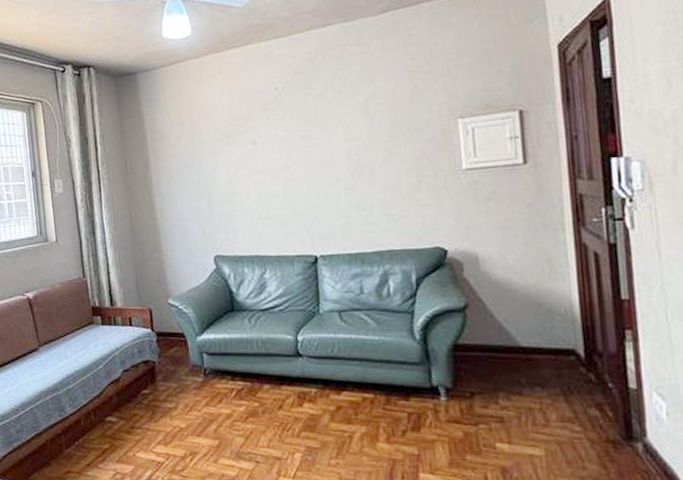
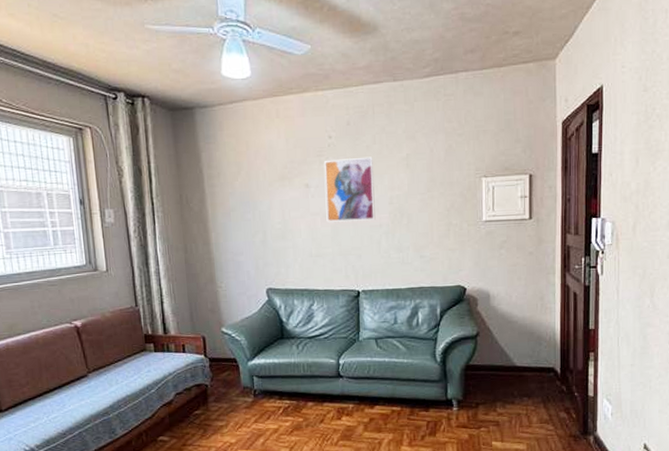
wall art: none [270,105,332,181] -> present [323,156,376,222]

